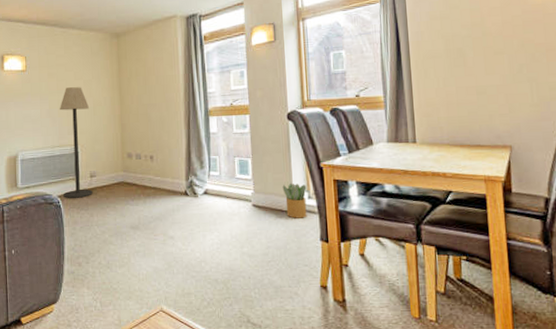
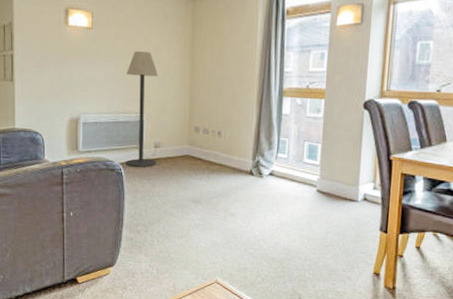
potted plant: present [282,183,307,219] -> none [349,172,373,208]

